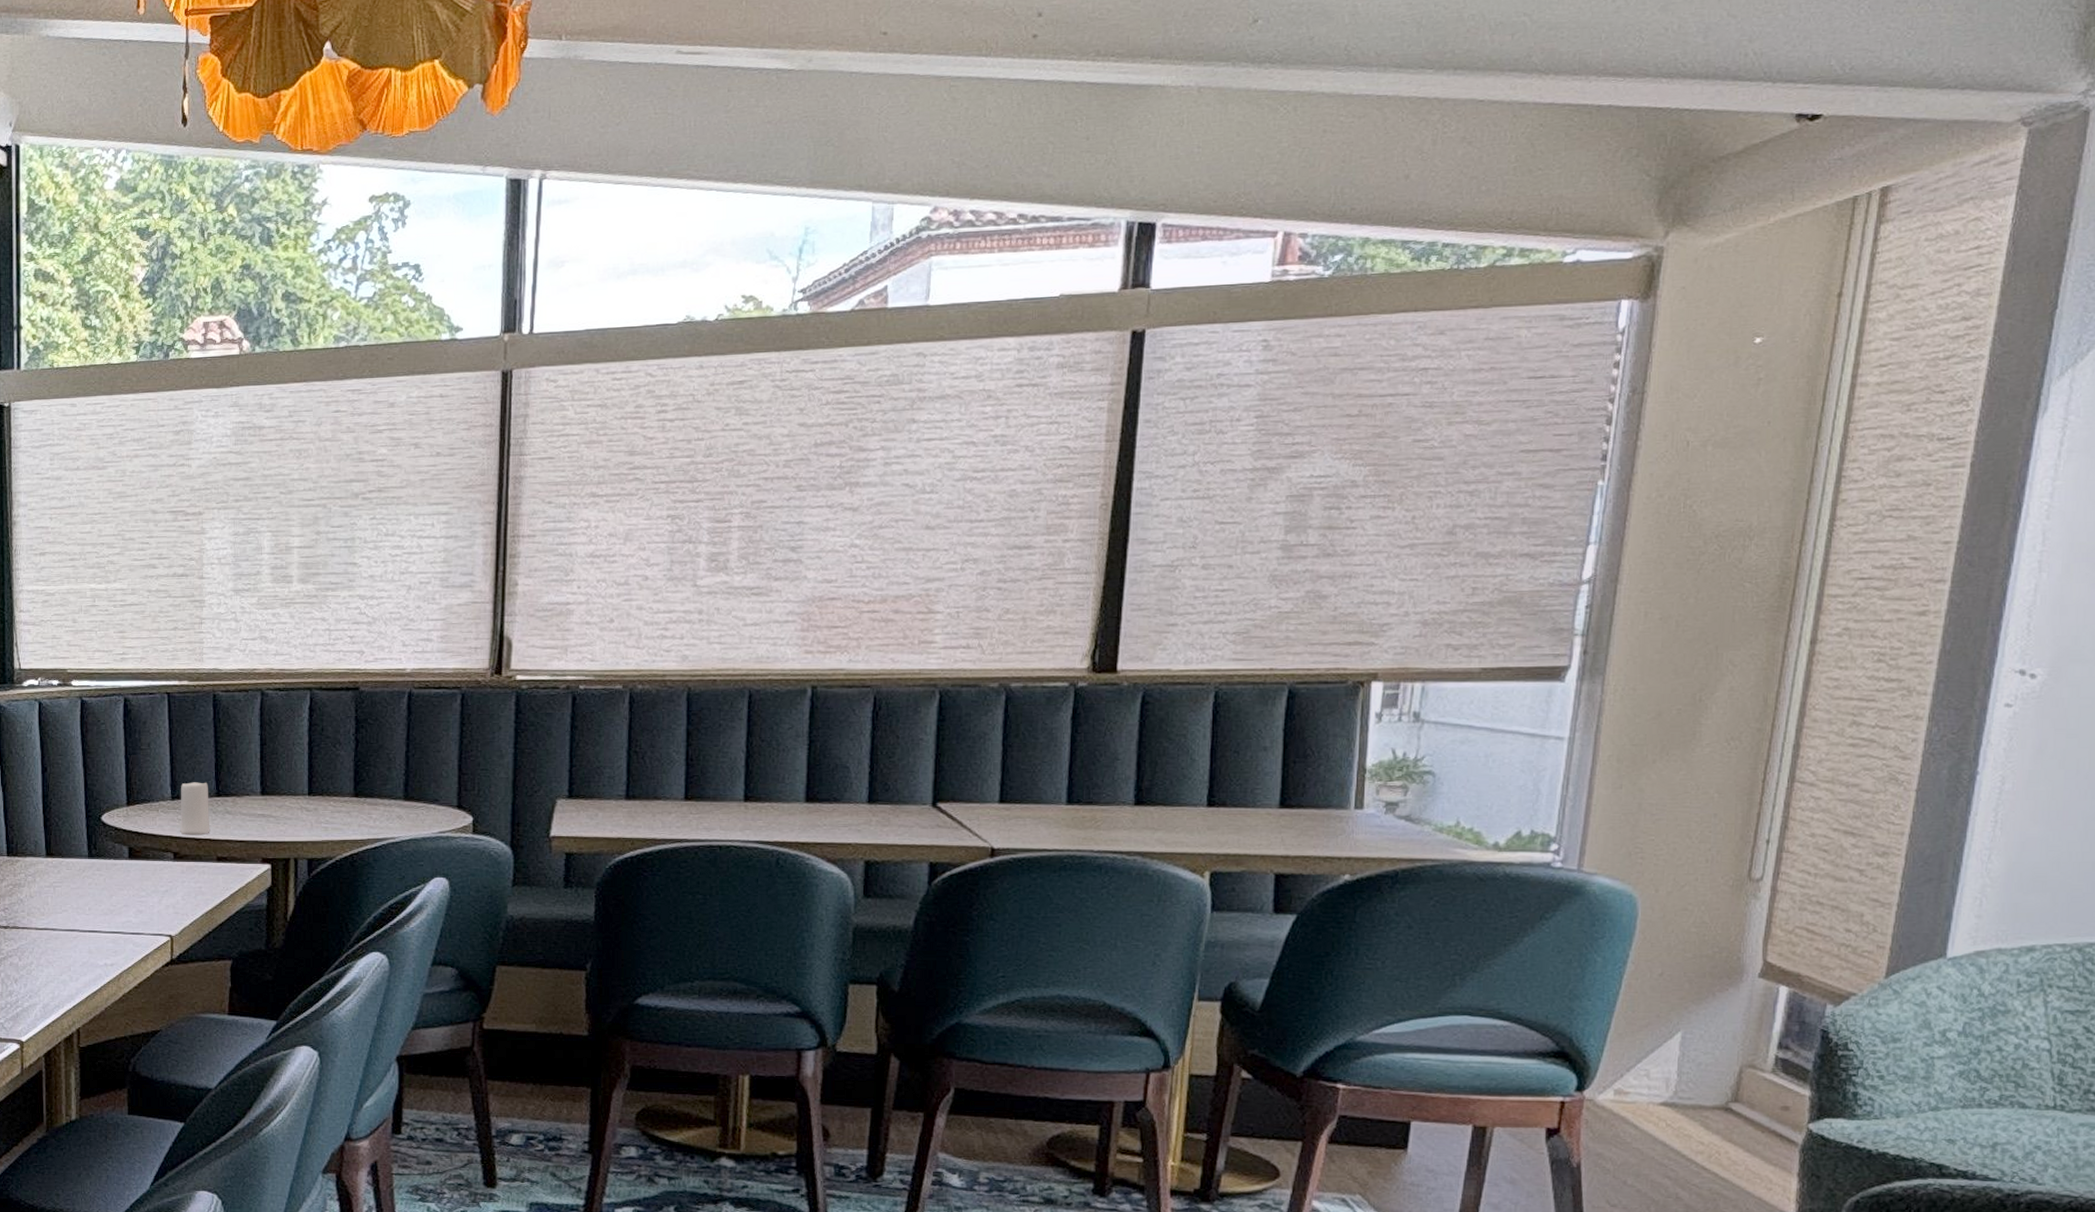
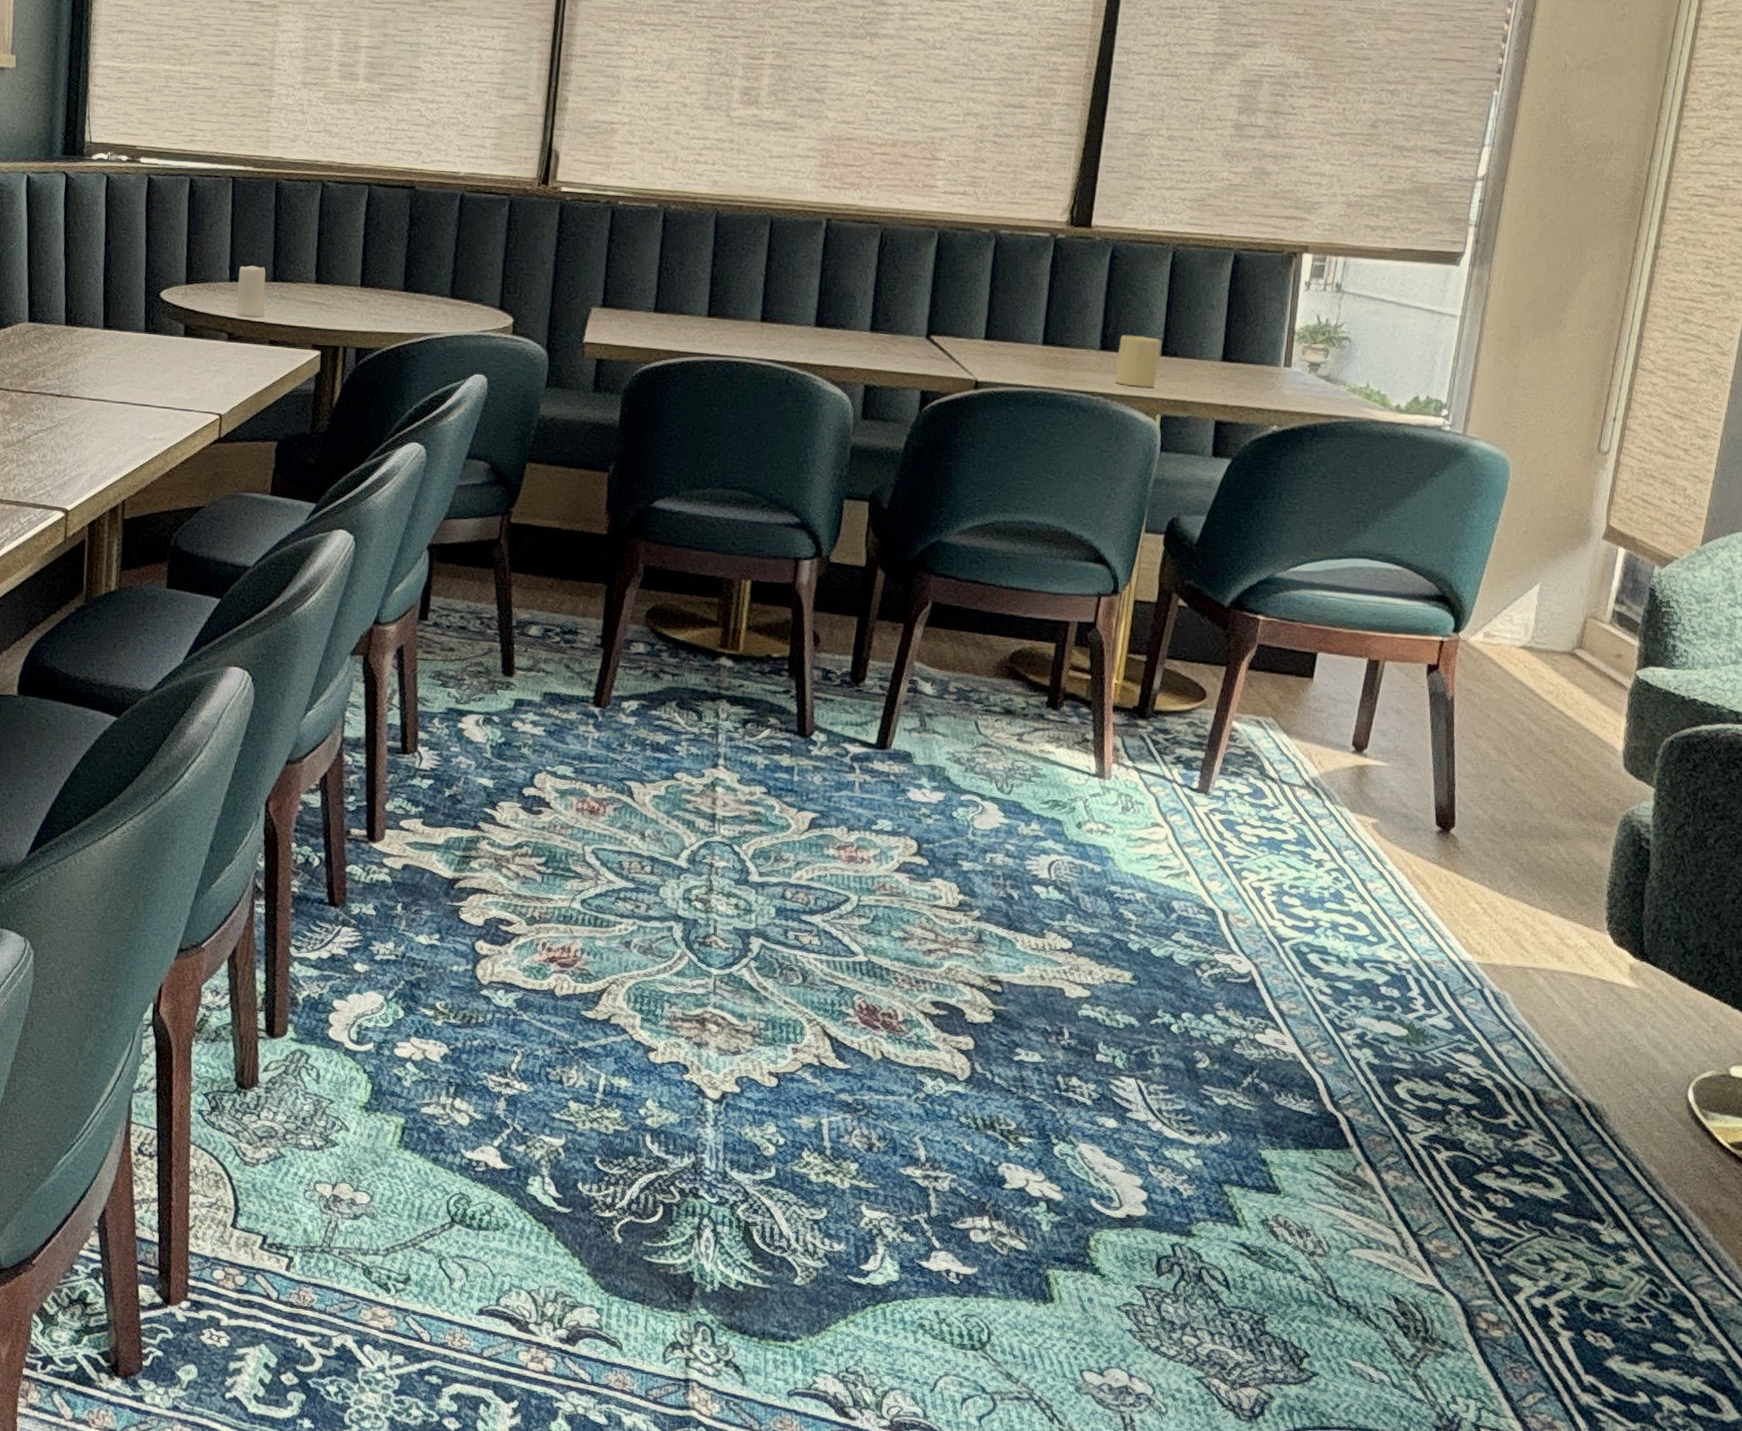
candle: none [1153,786,1207,843] -> present [1114,334,1162,388]

